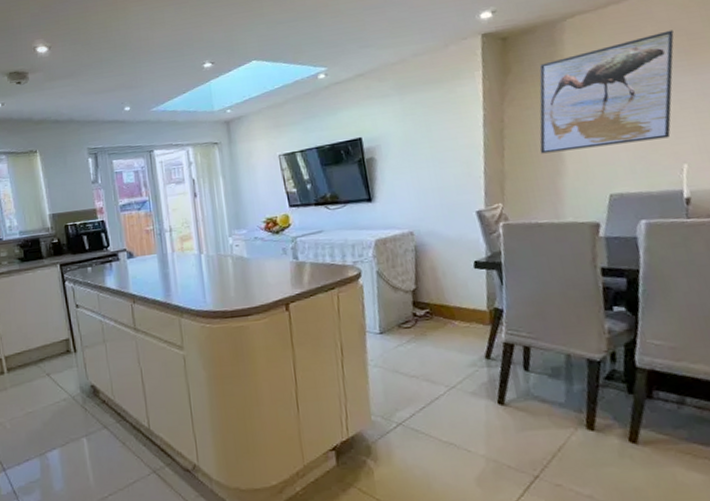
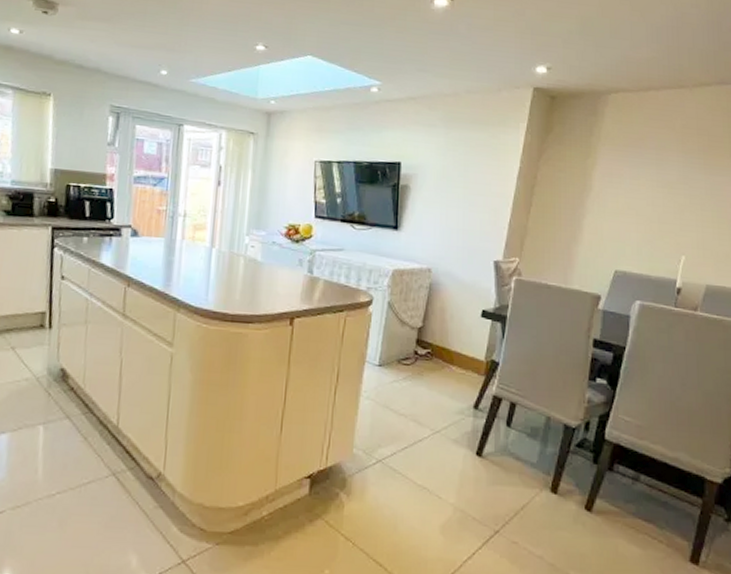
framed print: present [539,30,674,154] -> none [563,127,698,228]

